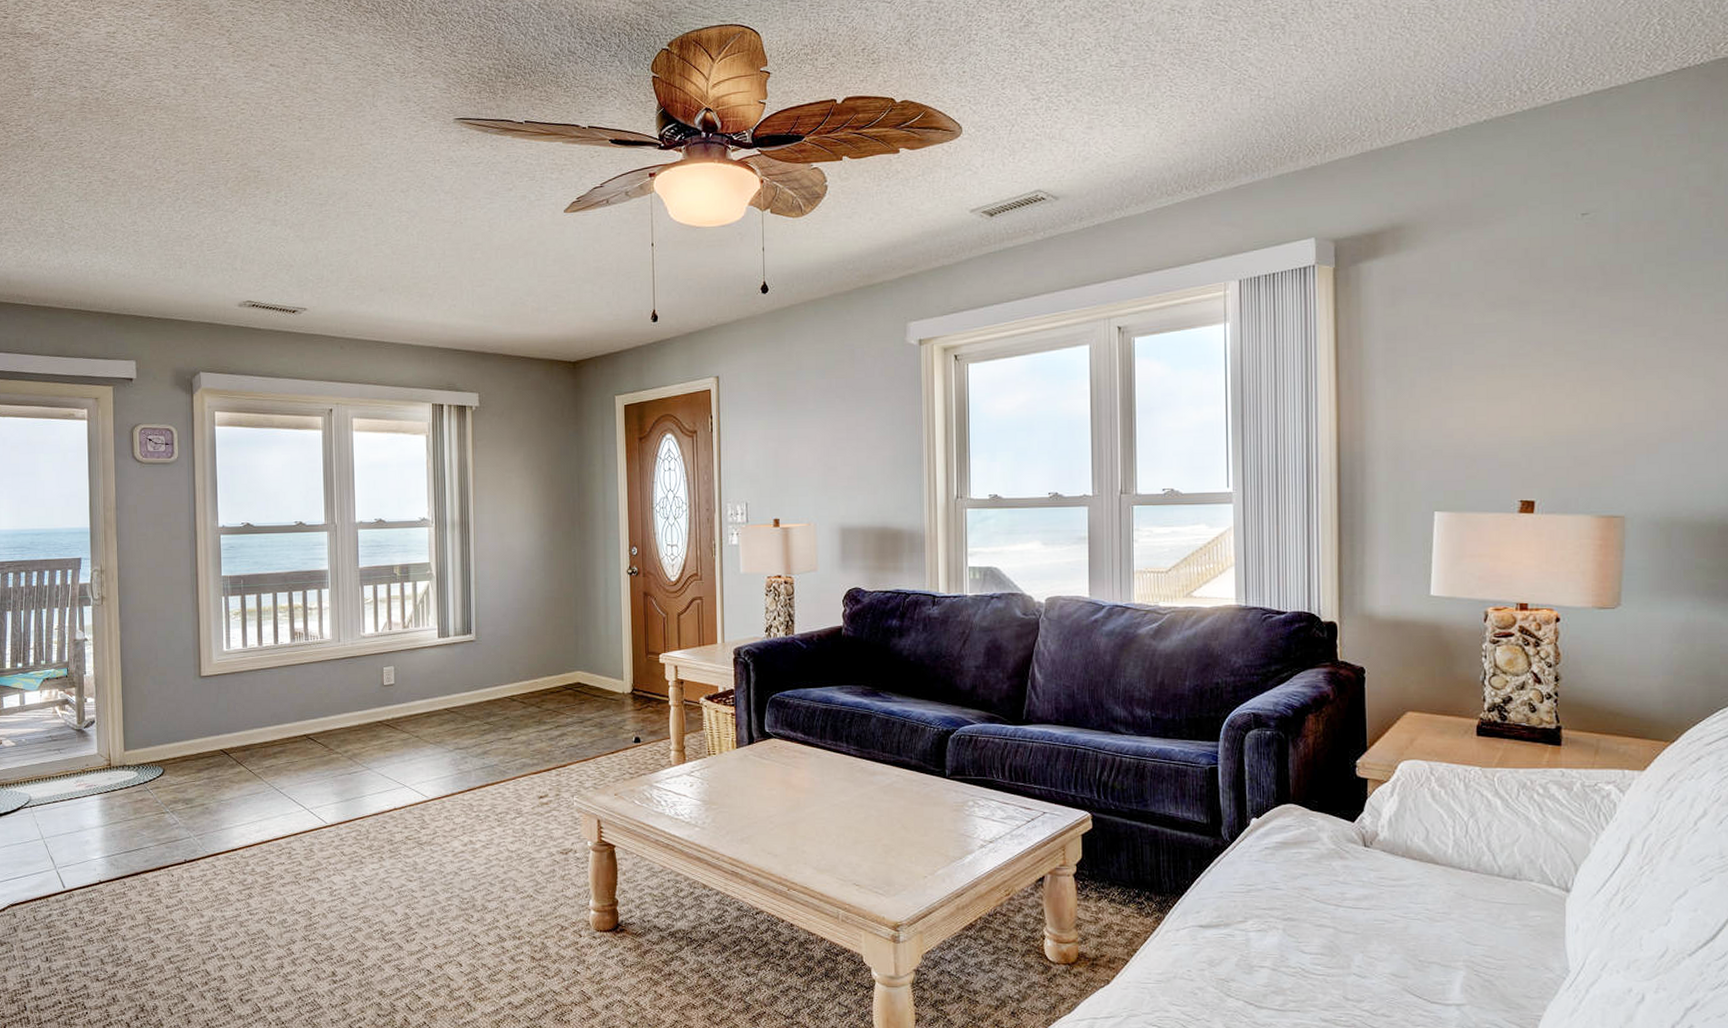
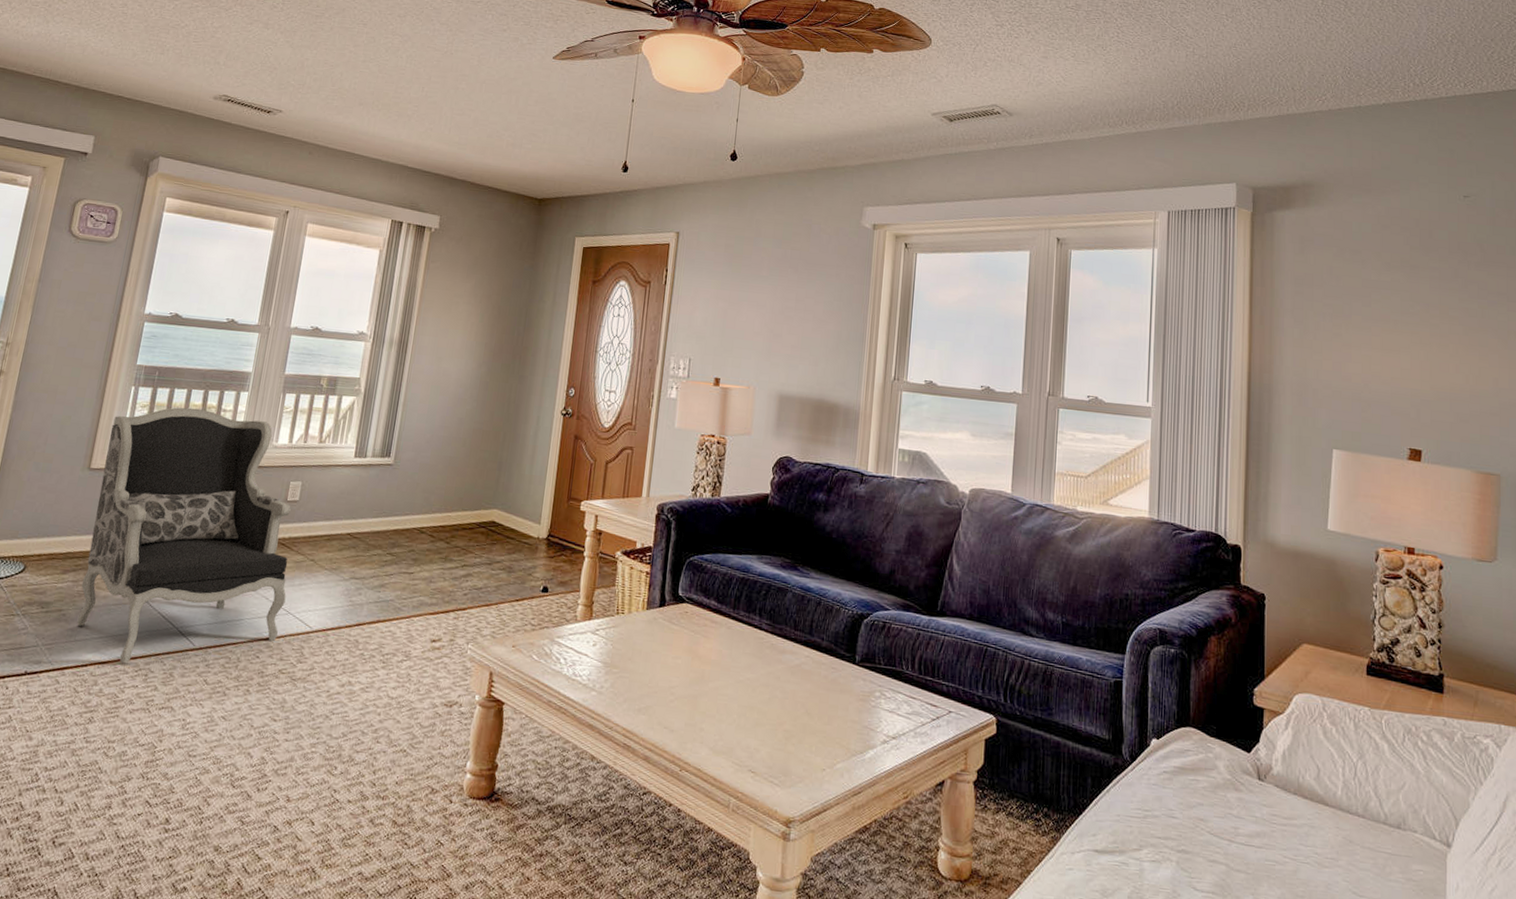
armchair: none [211,610,400,845] -> present [76,407,291,664]

